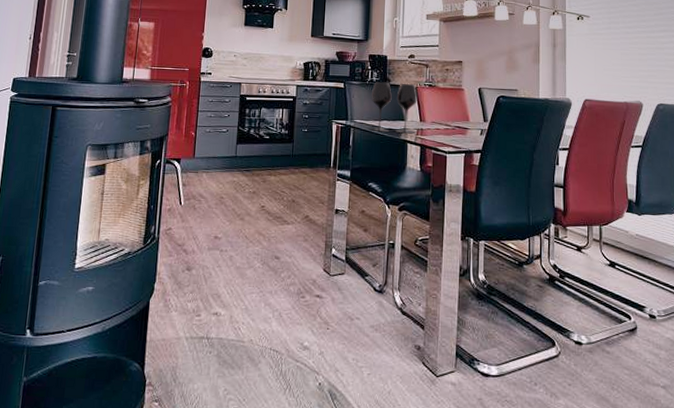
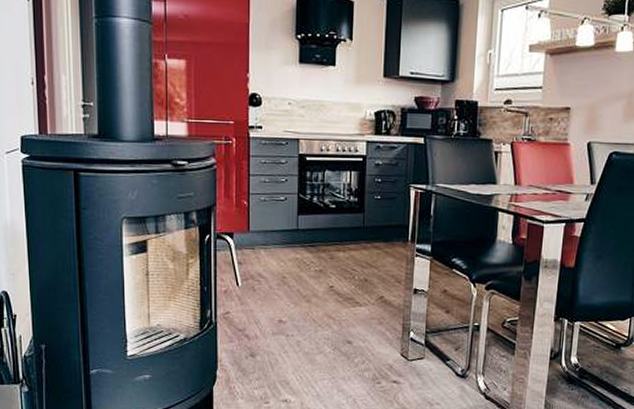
wine glass: present [369,82,418,133] -> none [453,135,513,199]

